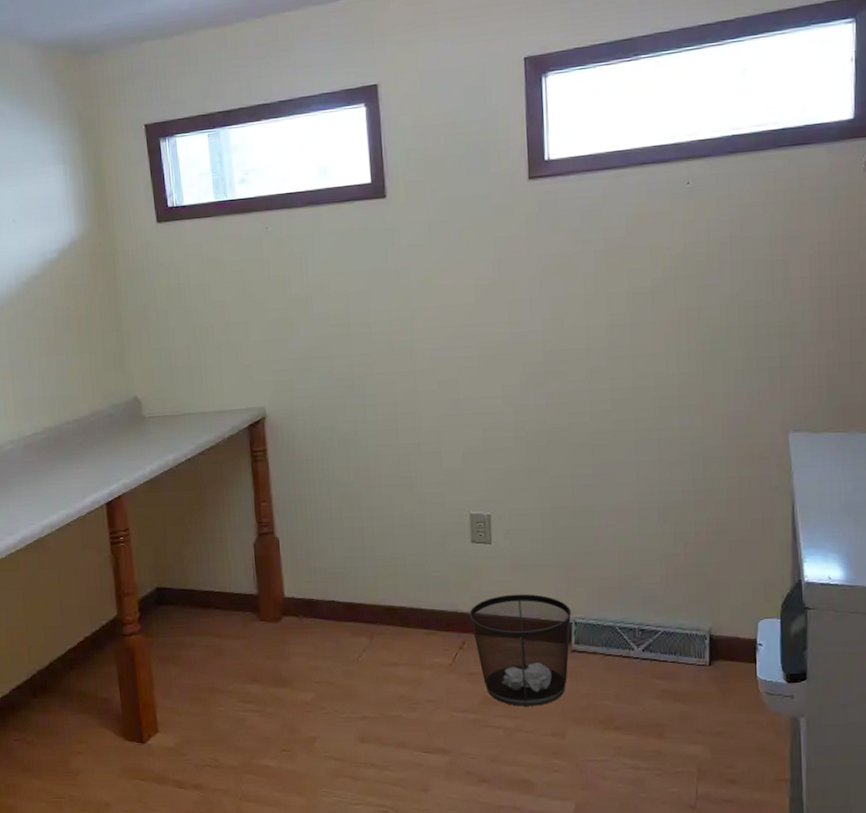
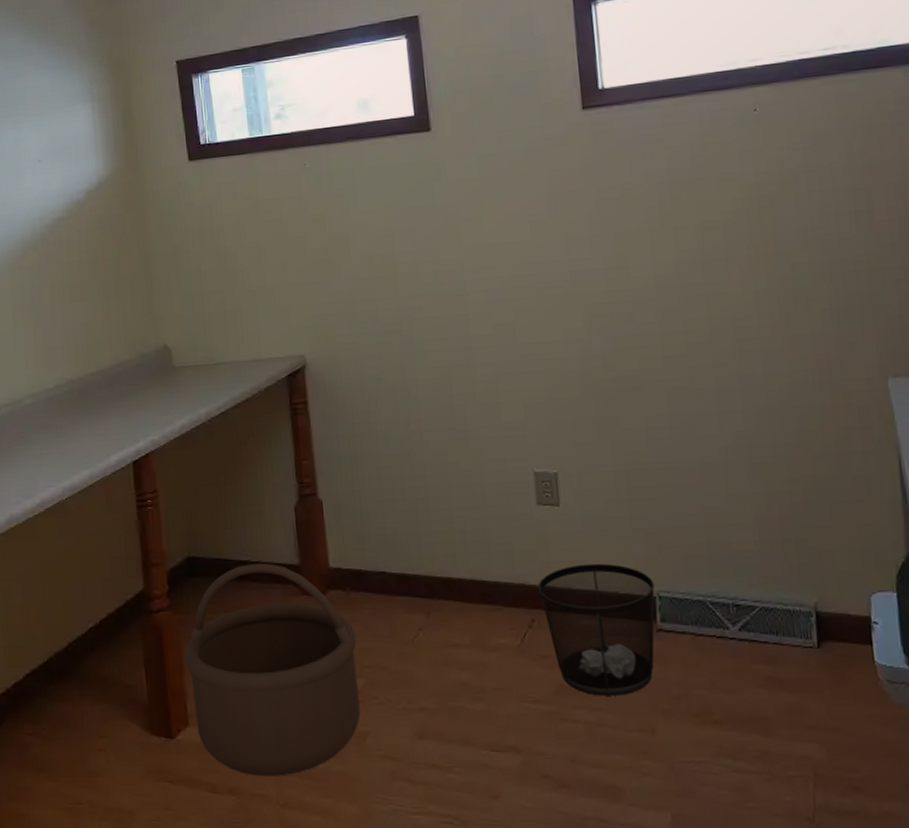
basket: none [154,592,310,775] -> present [184,562,360,777]

